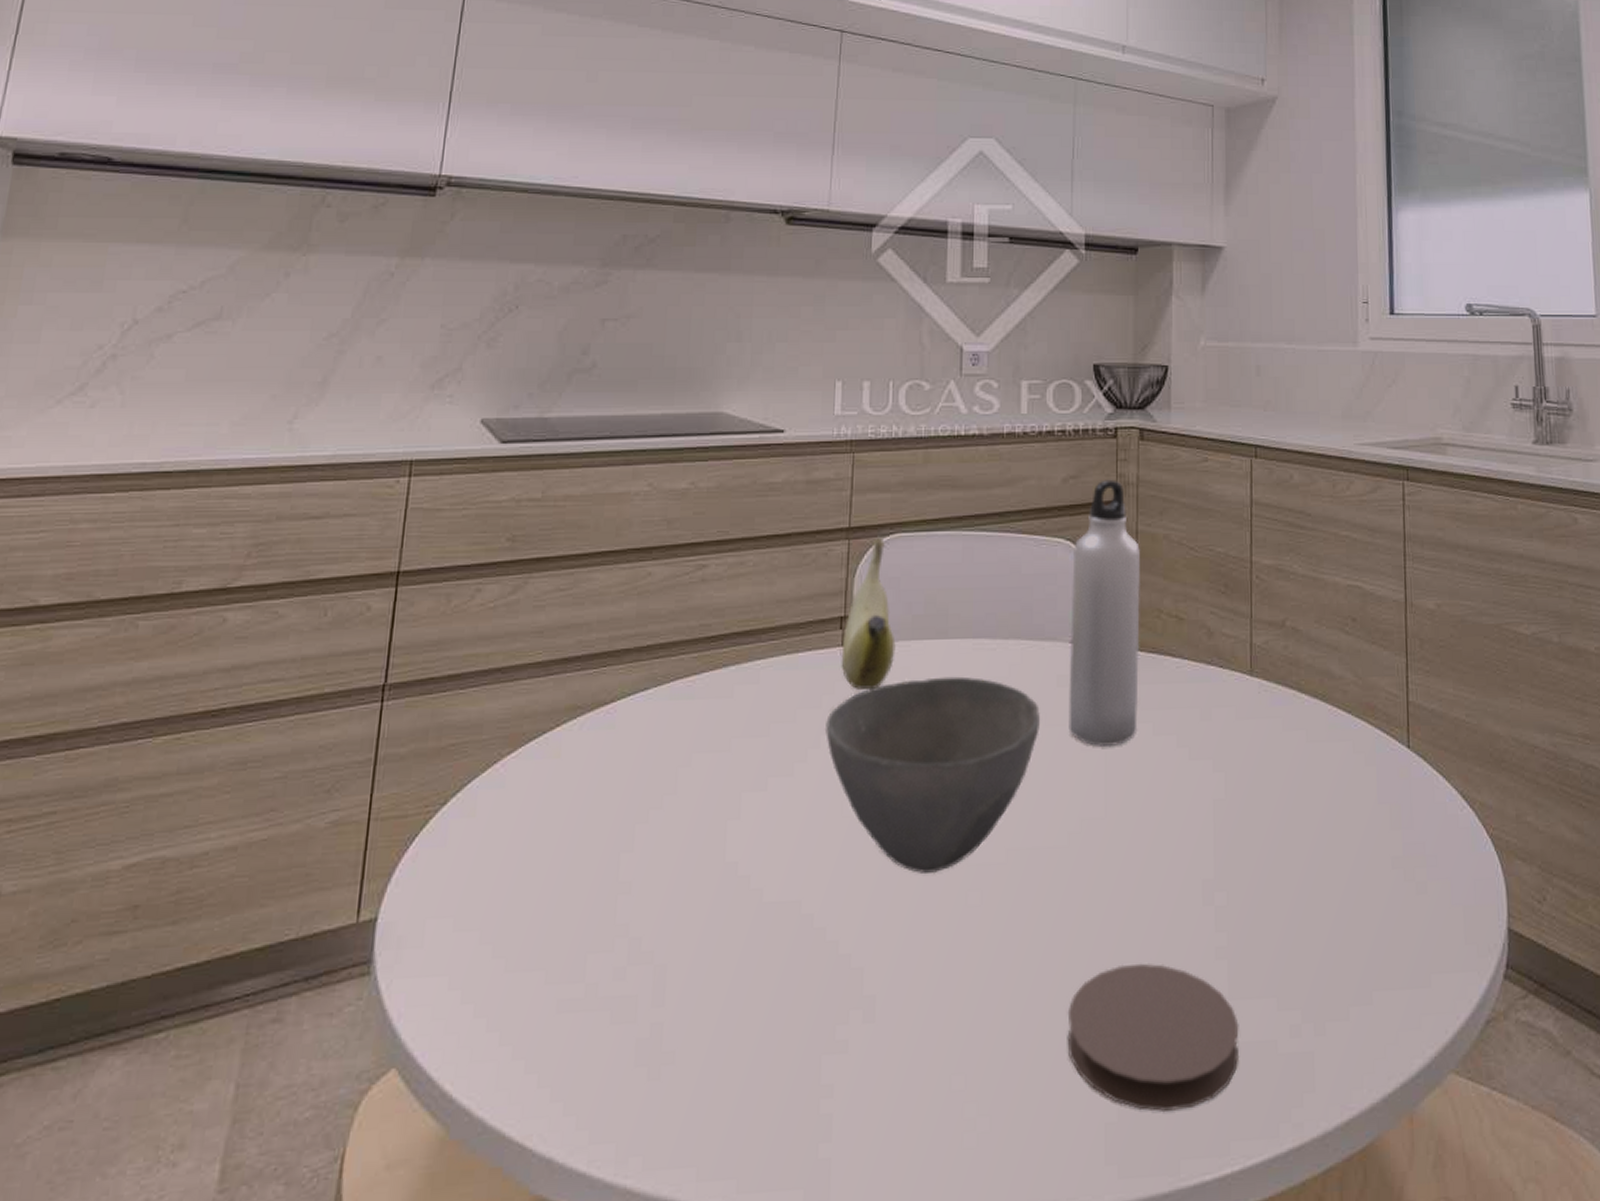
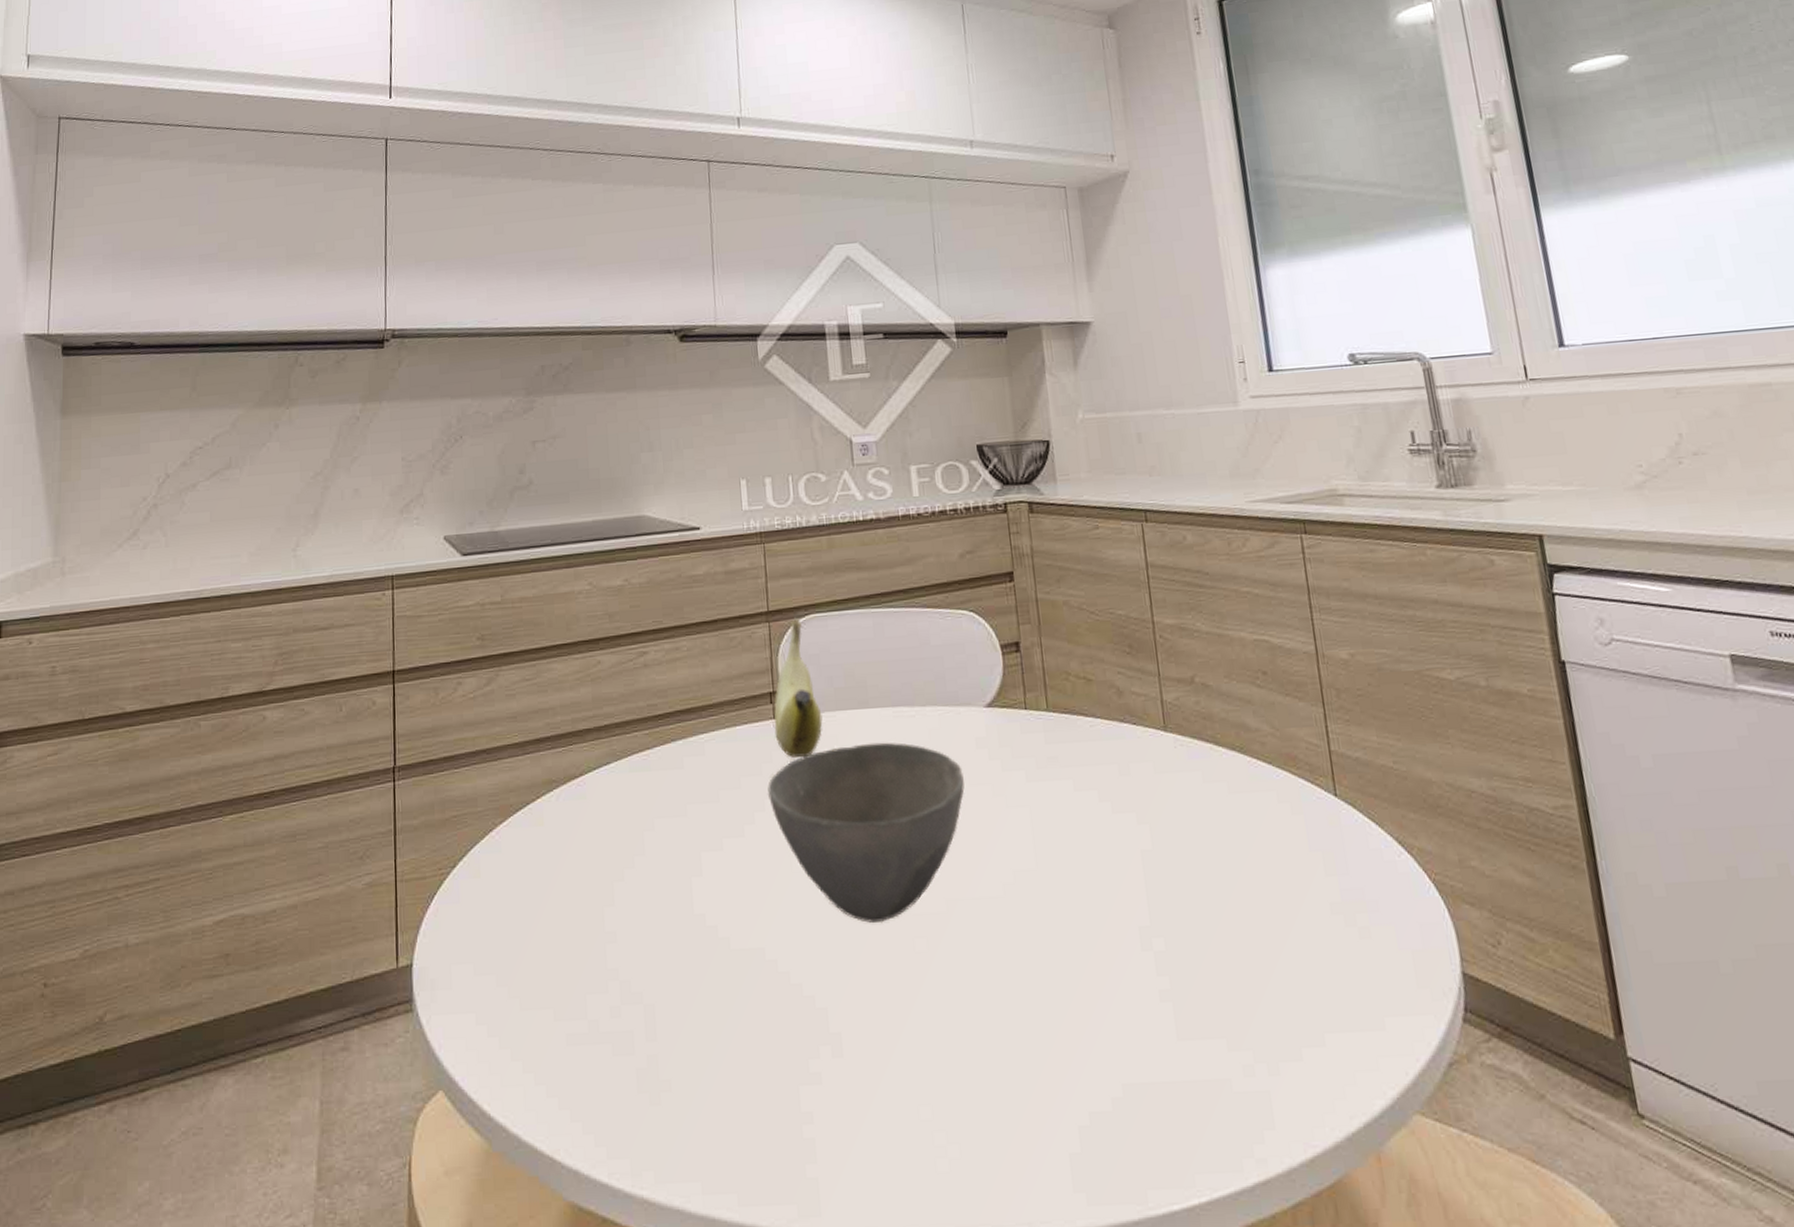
coaster: present [1067,962,1240,1113] -> none [1021,1004,1195,1145]
water bottle: present [1068,479,1140,748] -> none [977,552,1058,804]

